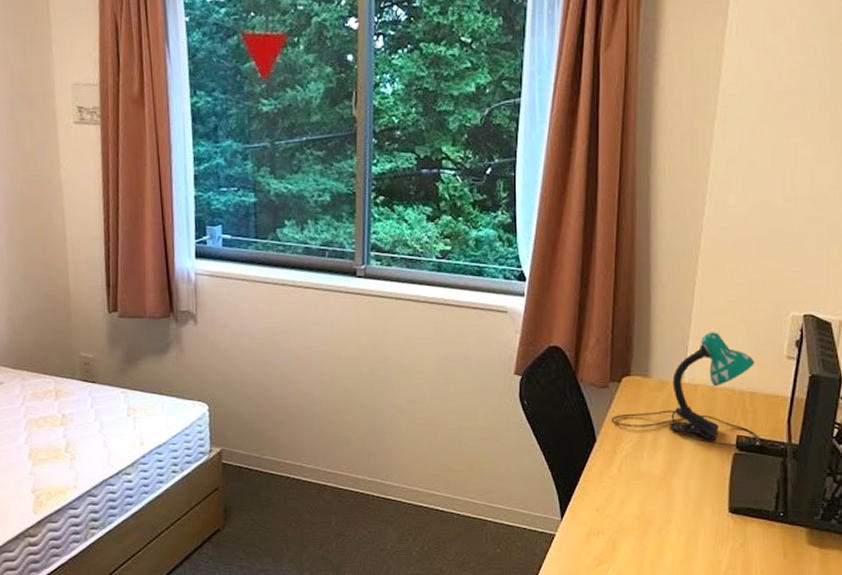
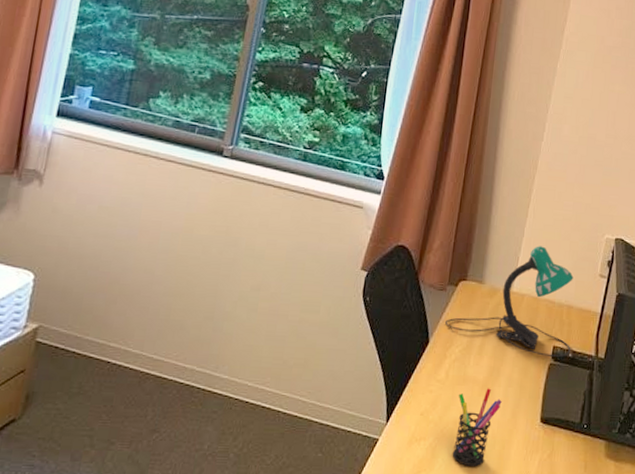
pen holder: none [634,481,683,557] -> present [452,388,502,466]

